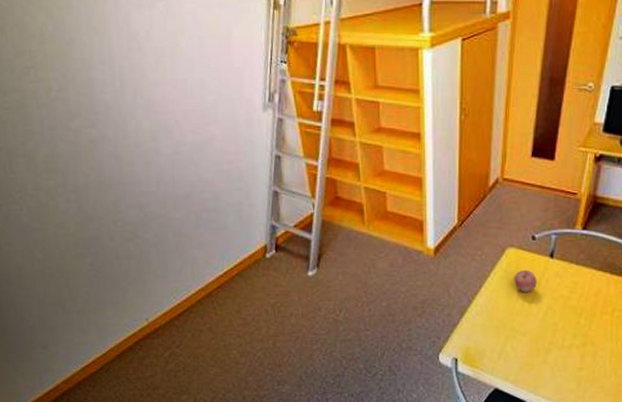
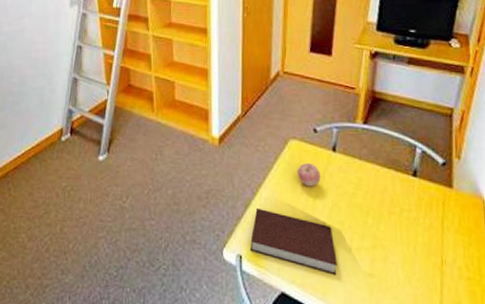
notebook: none [466,314,549,371] -> present [250,207,337,275]

